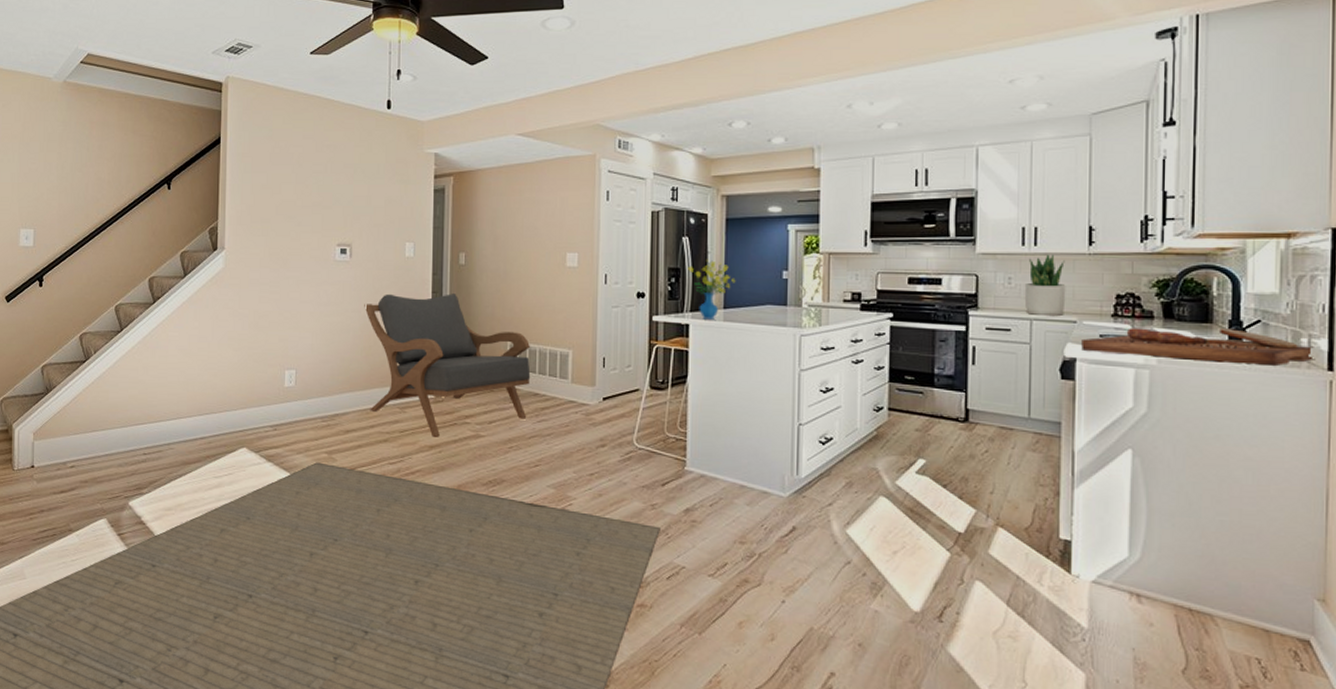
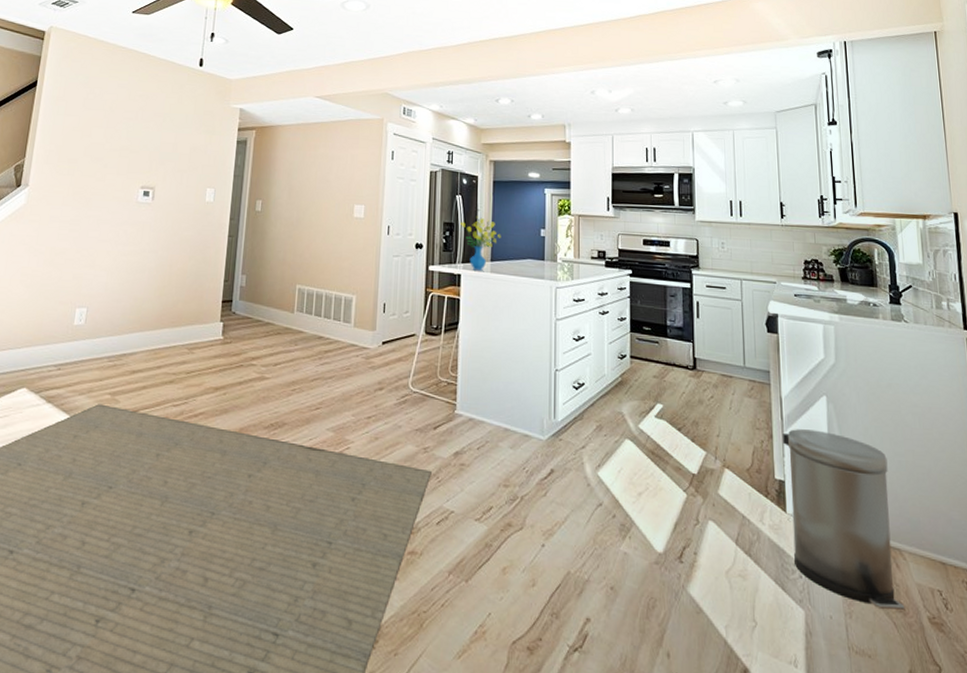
armchair: present [364,293,531,437] -> none [158,236,317,379]
planter: present [1024,254,1066,317] -> none [734,224,767,278]
pedal bin: none [1071,485,1212,678] -> present [782,429,905,611]
cutting board: present [1081,328,1316,367] -> none [781,289,954,325]

